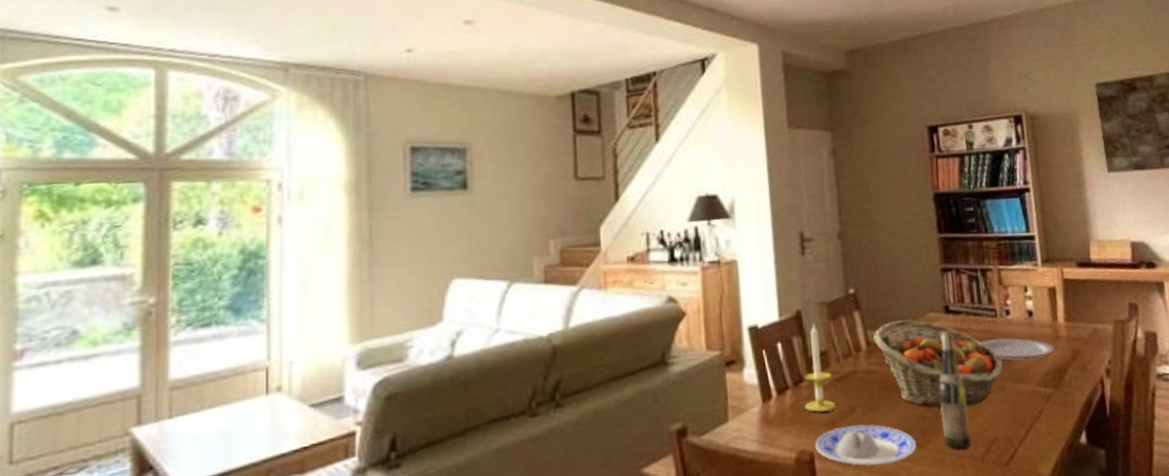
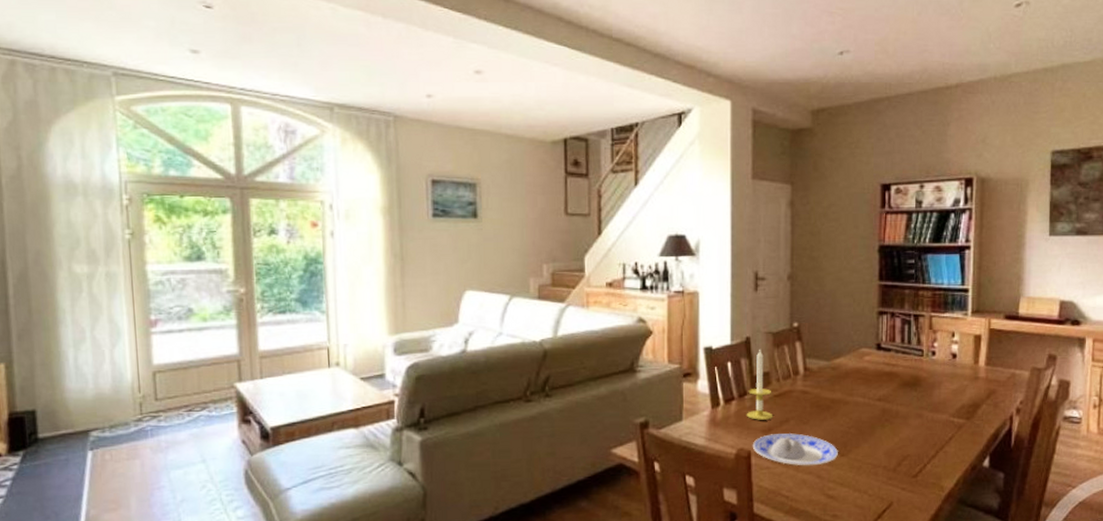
fruit basket: present [873,319,1003,408] -> none [811,351,923,427]
wine bottle: present [938,331,970,450] -> none [862,365,887,461]
plate: present [981,337,1056,361] -> none [906,374,973,395]

